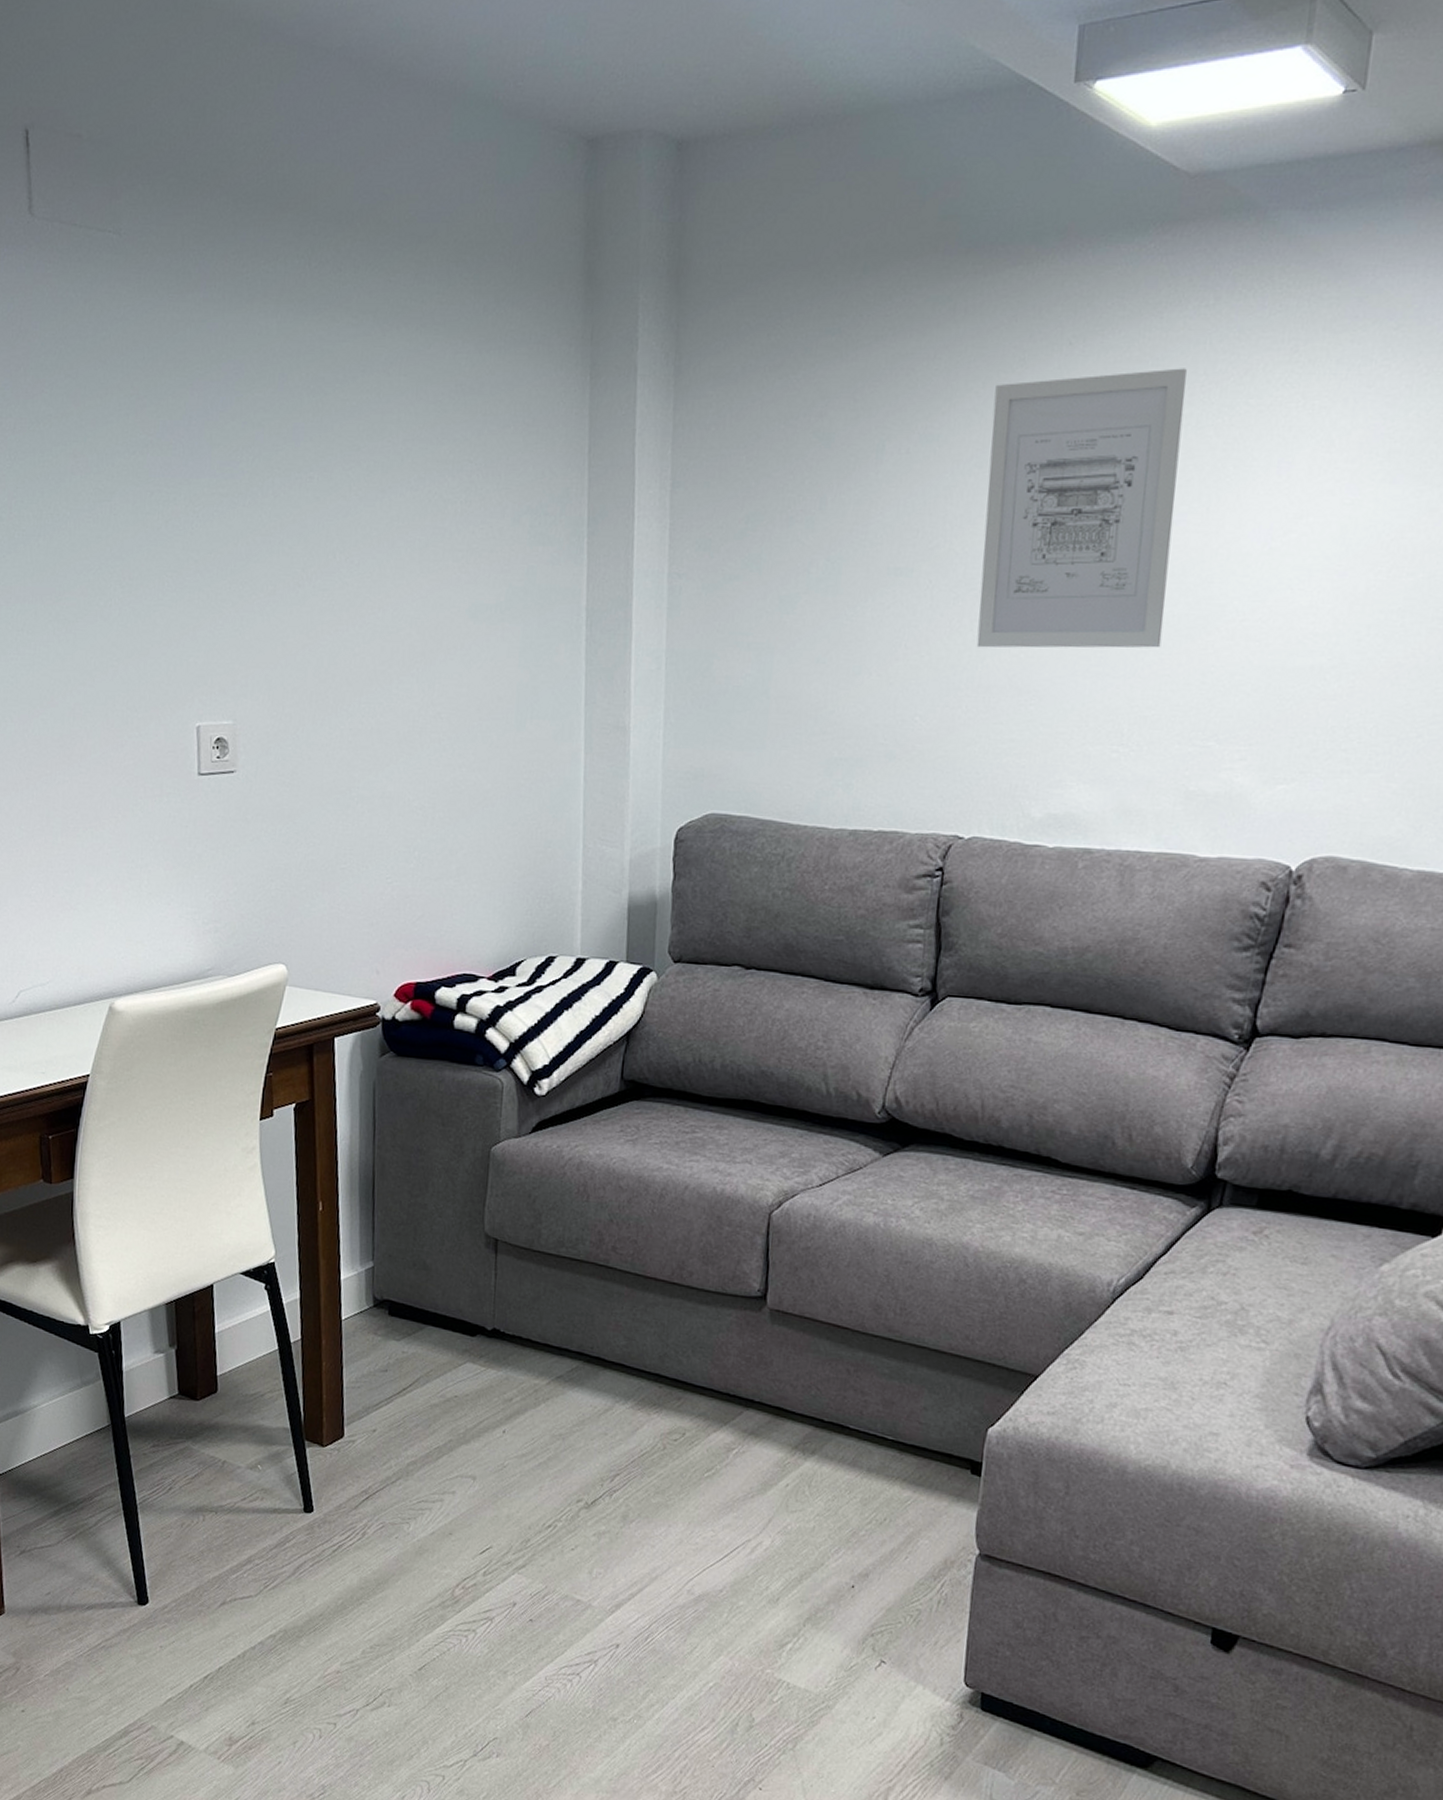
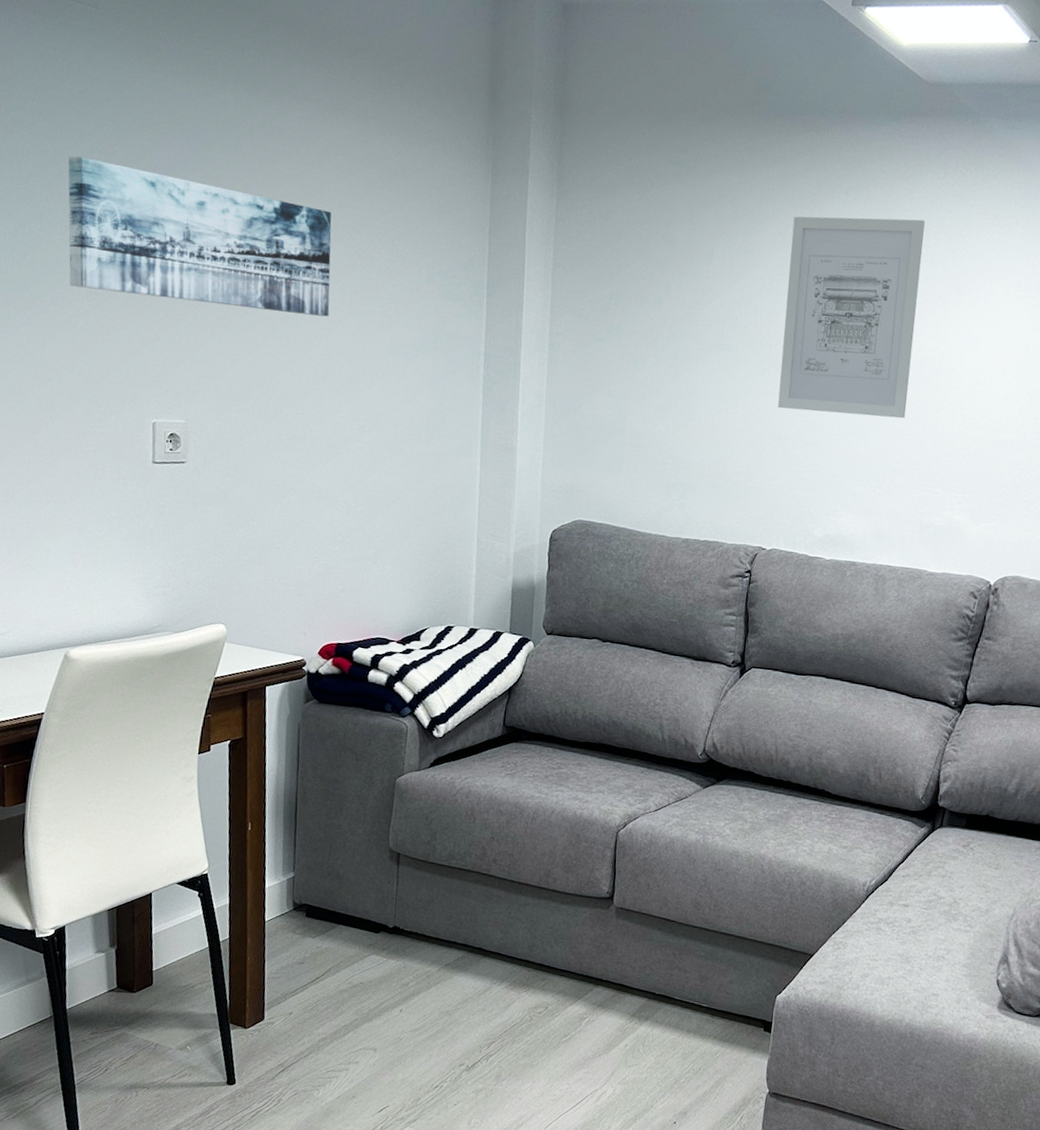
wall art: none [94,416,396,580] -> present [68,156,332,317]

